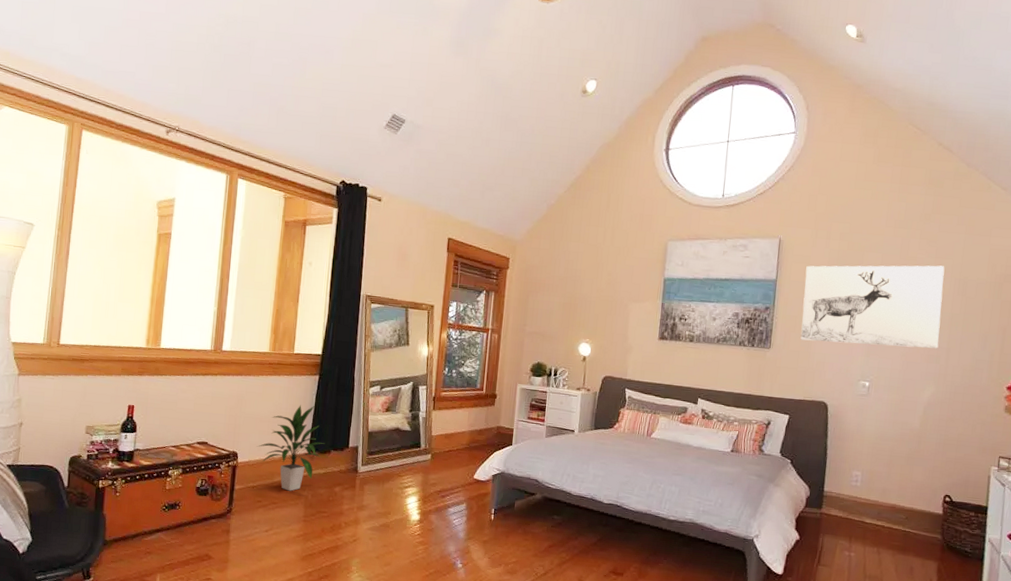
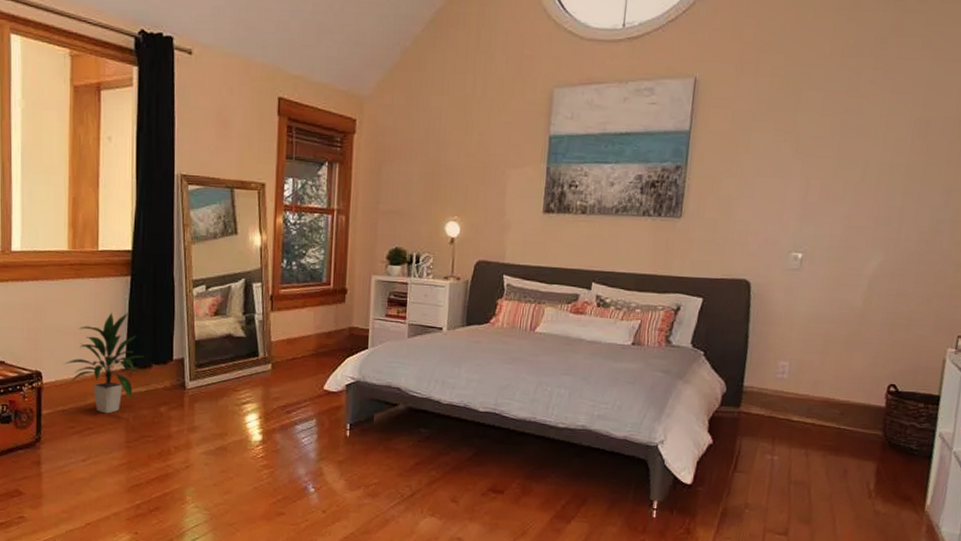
wall art: present [800,265,945,349] -> none [718,102,904,209]

